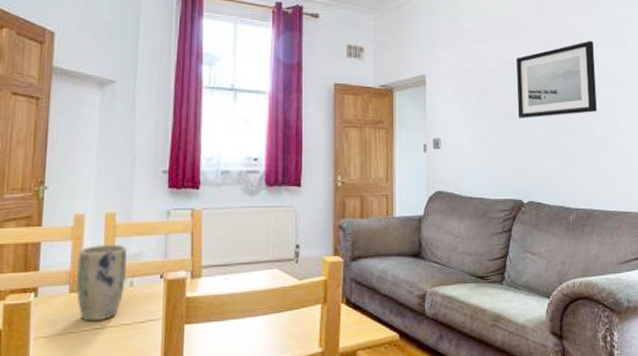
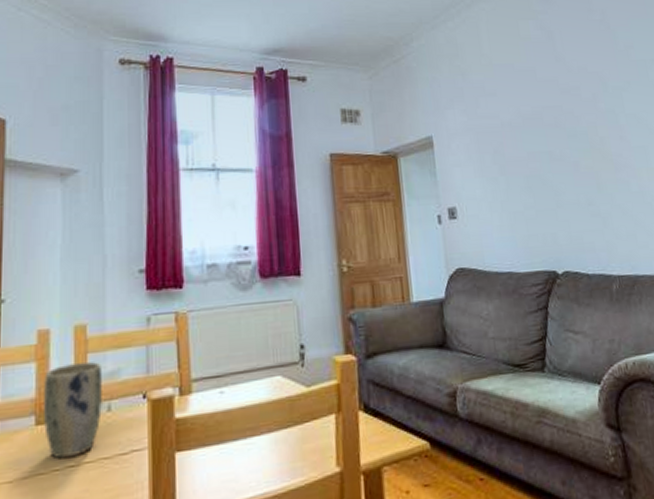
wall art: present [516,41,597,118] -> none [532,84,629,177]

